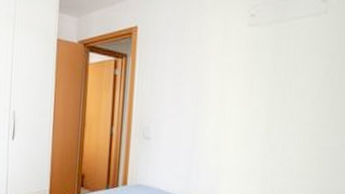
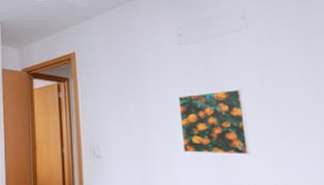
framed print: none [233,78,306,146] -> present [177,89,251,155]

